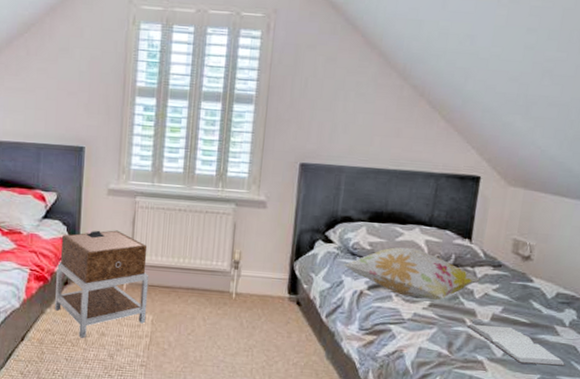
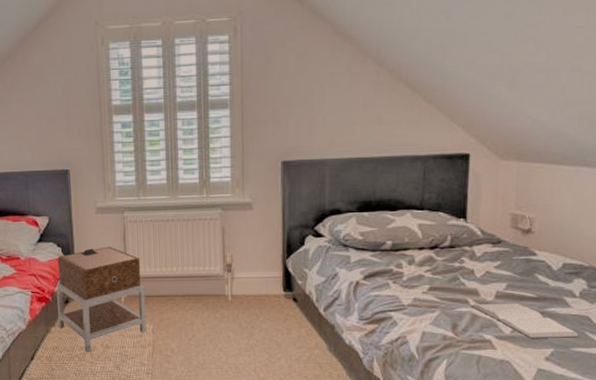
decorative pillow: present [343,247,480,301] -> none [336,233,480,284]

